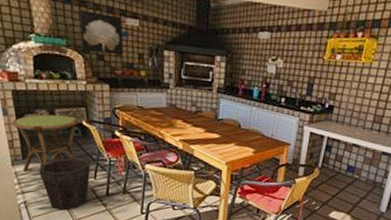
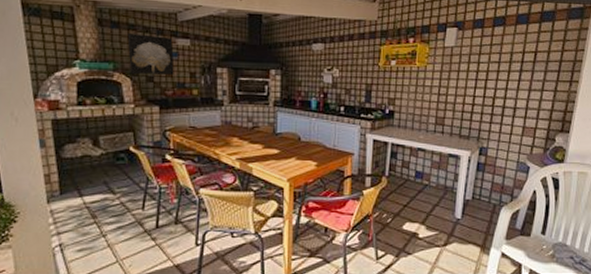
side table: present [11,114,79,172] -> none [49,142,126,209]
waste bin: present [39,157,90,211] -> none [79,188,138,251]

